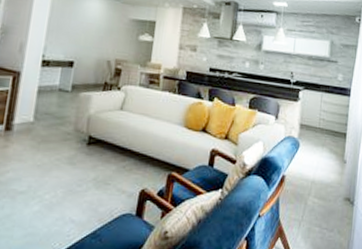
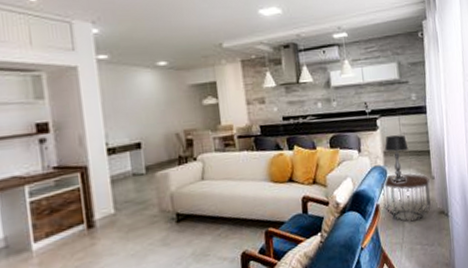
side table: none [289,148,341,202] -> present [381,173,431,222]
table lamp: none [301,110,326,160] -> present [384,134,409,183]

